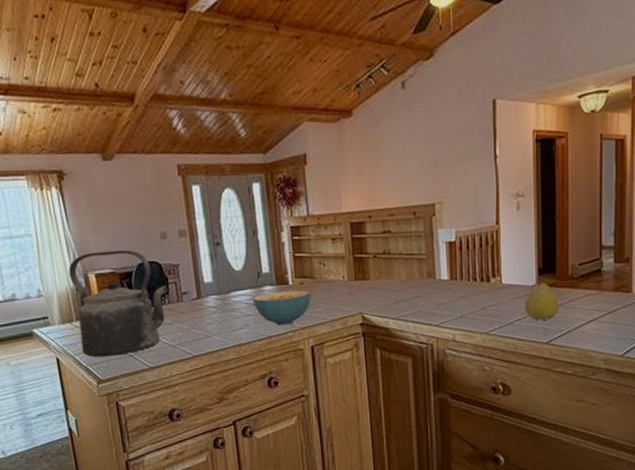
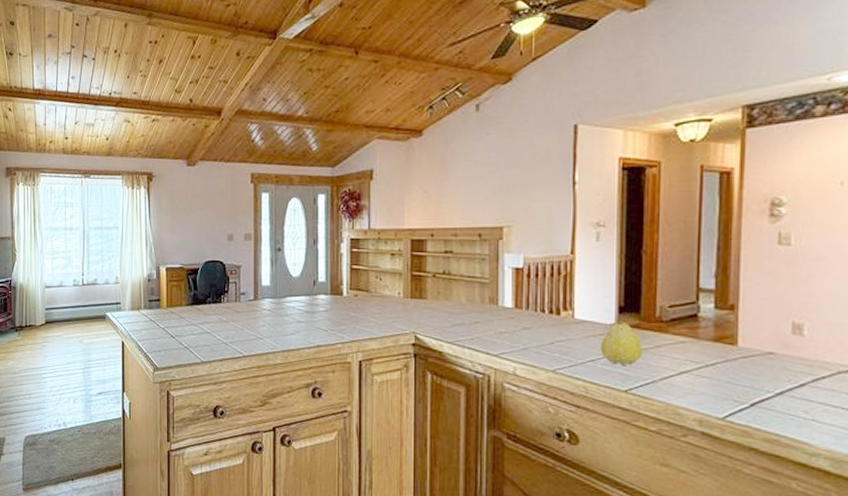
kettle: present [68,249,168,358] -> none [144,247,228,346]
cereal bowl: present [253,290,311,326] -> none [307,301,364,336]

